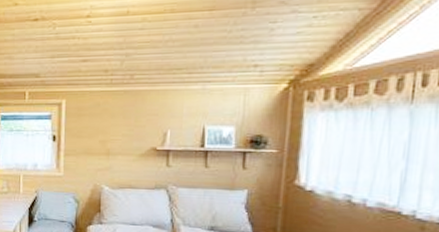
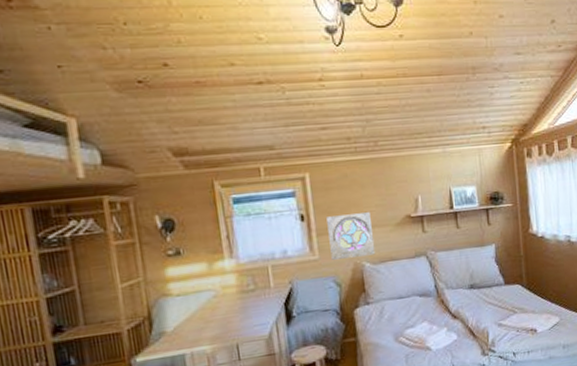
wall ornament: none [74,140,117,180] -> present [326,212,376,260]

